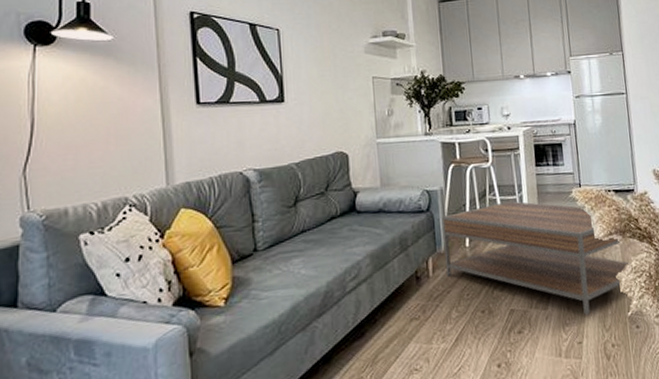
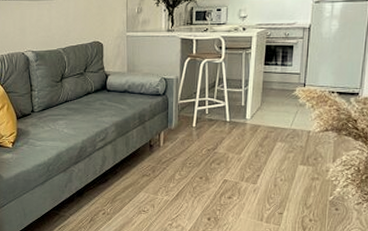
coffee table: present [441,201,631,315] -> none [174,93,342,193]

